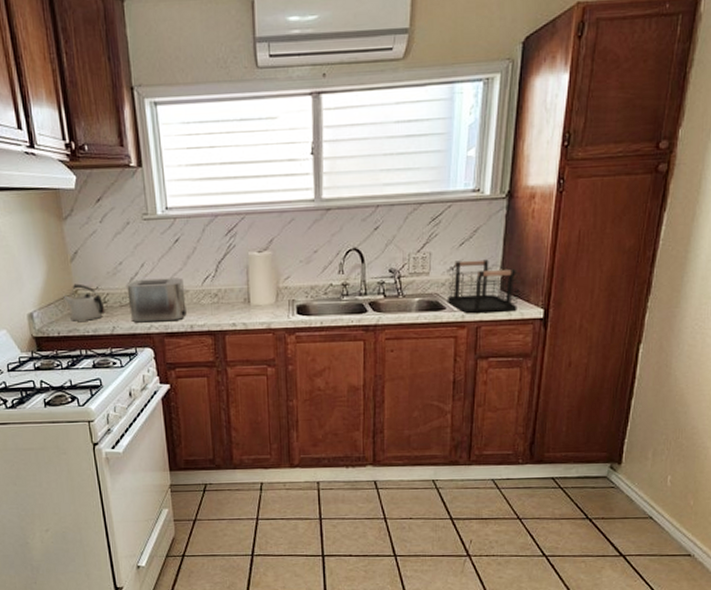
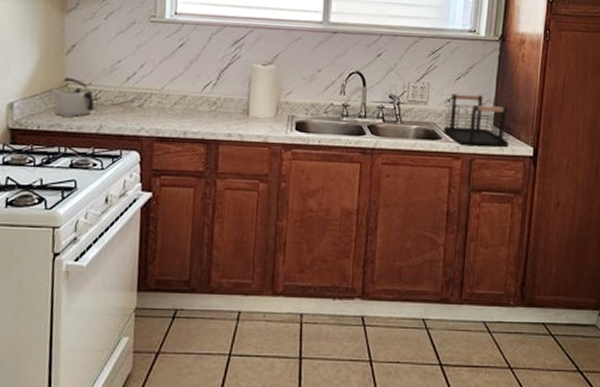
toaster: present [127,277,186,324] -> none [120,79,185,127]

